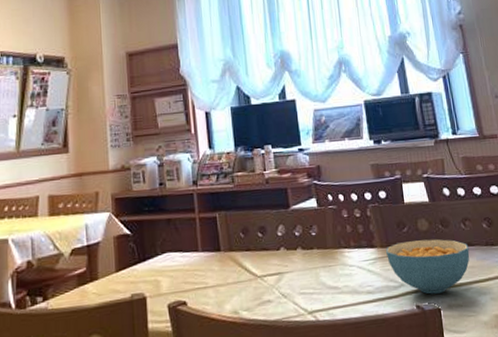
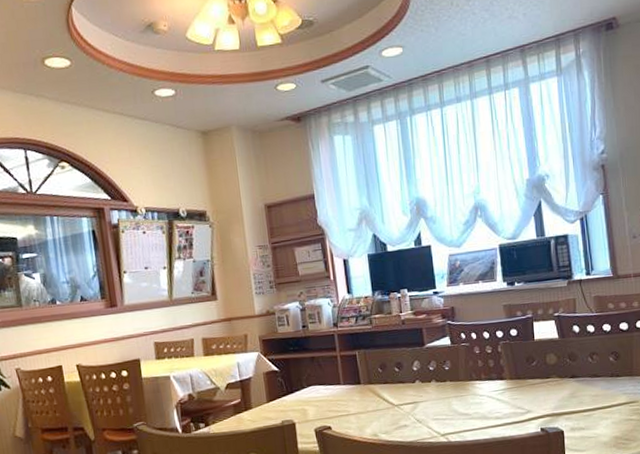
cereal bowl: present [386,239,470,294] -> none [515,371,595,419]

